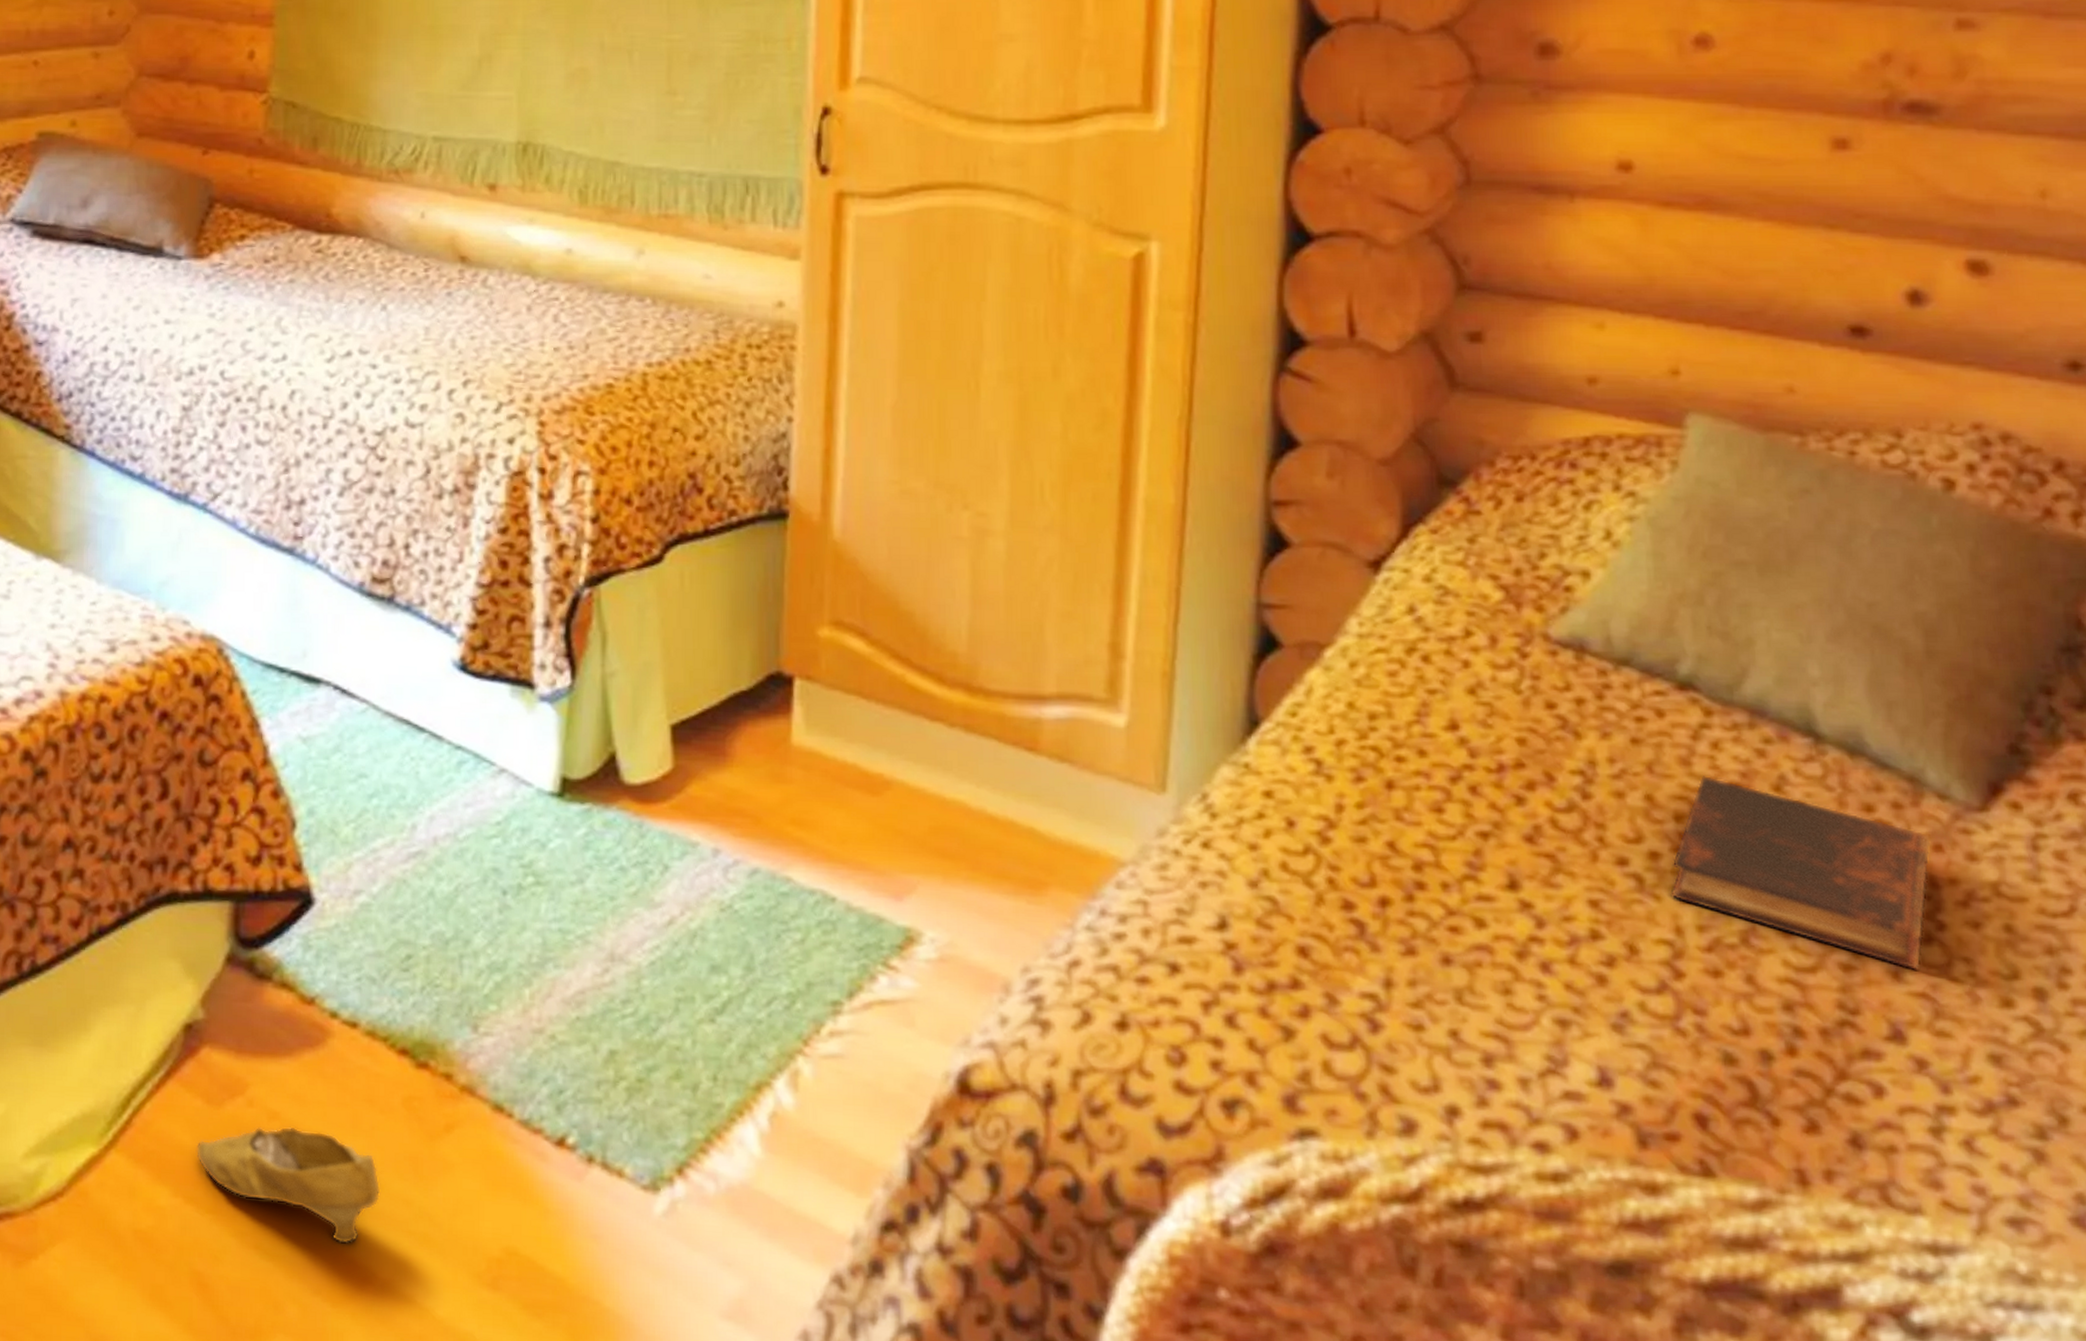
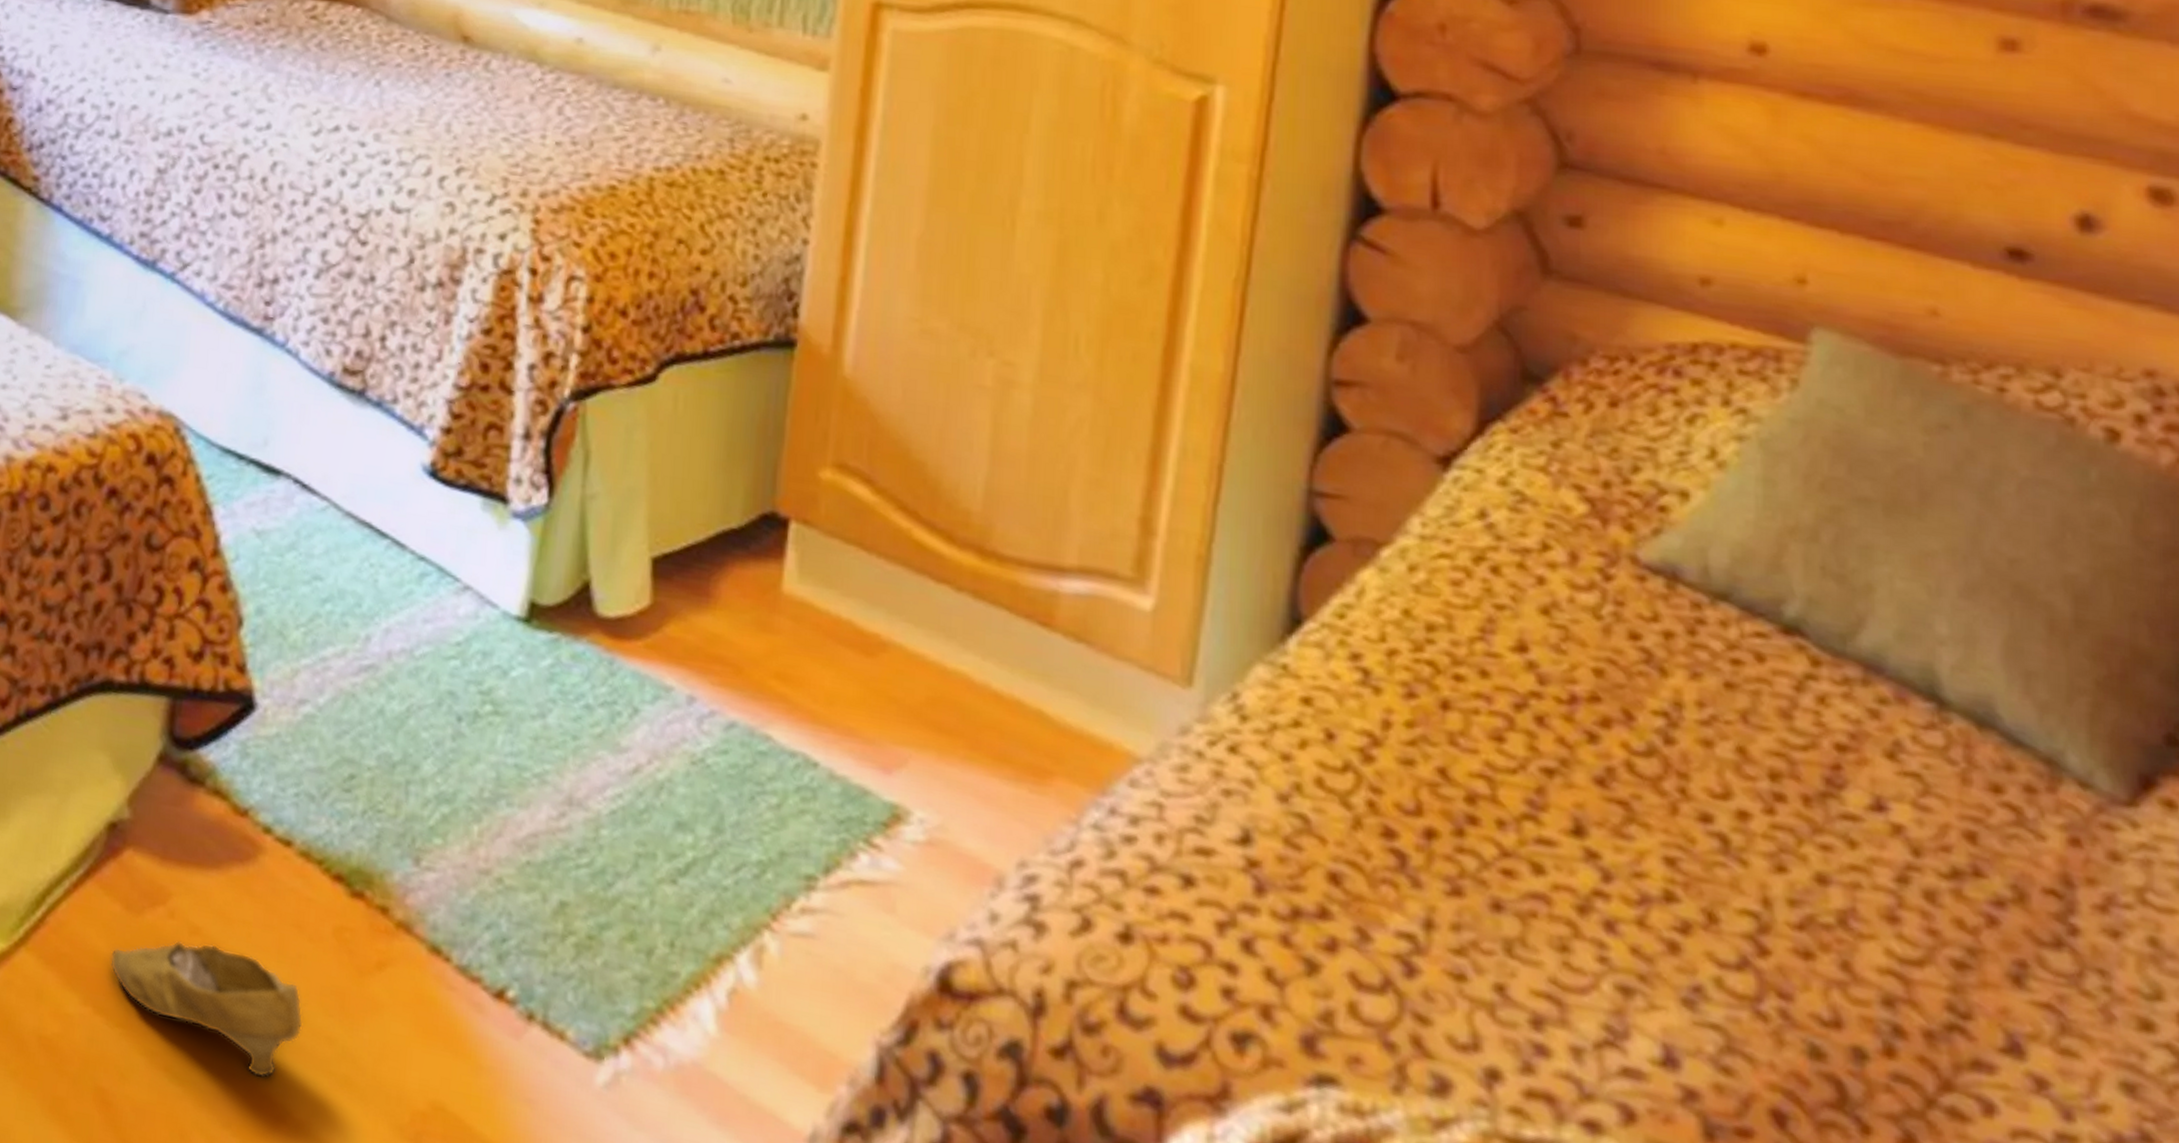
book: present [1670,774,1931,971] -> none [1759,731,2067,978]

